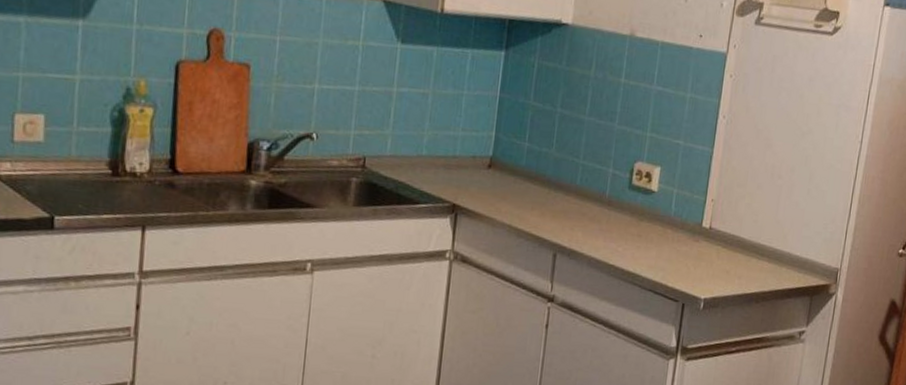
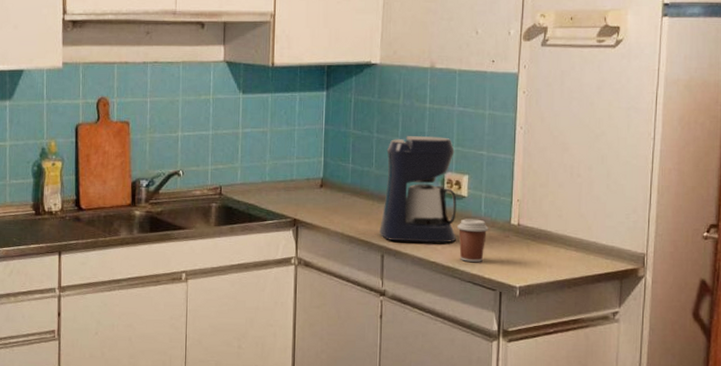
coffee maker: none [553,115,648,244] -> present [380,136,457,243]
coffee cup: none [642,217,678,268] -> present [457,218,489,262]

